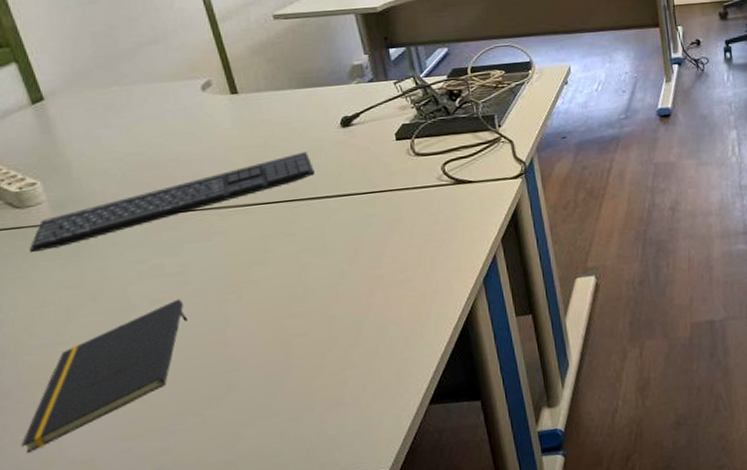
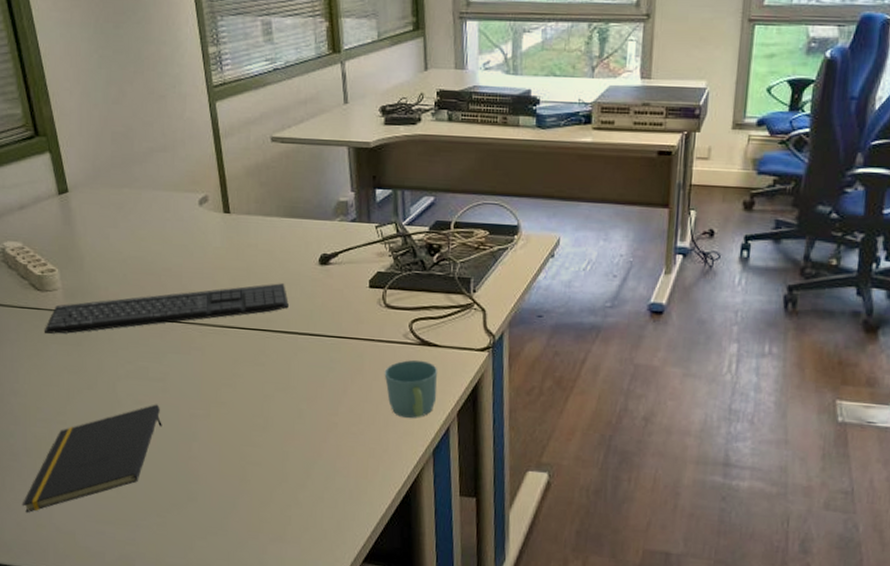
mug: none [423,198,479,256] -> present [384,359,438,418]

